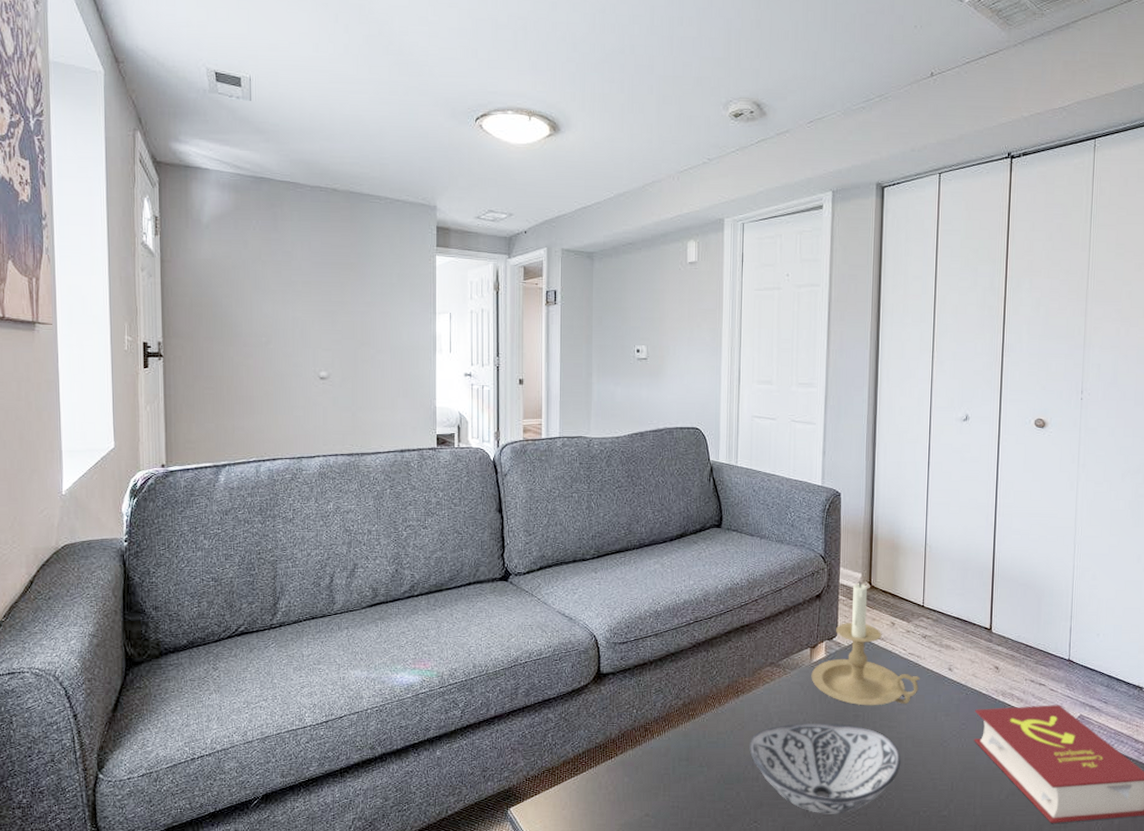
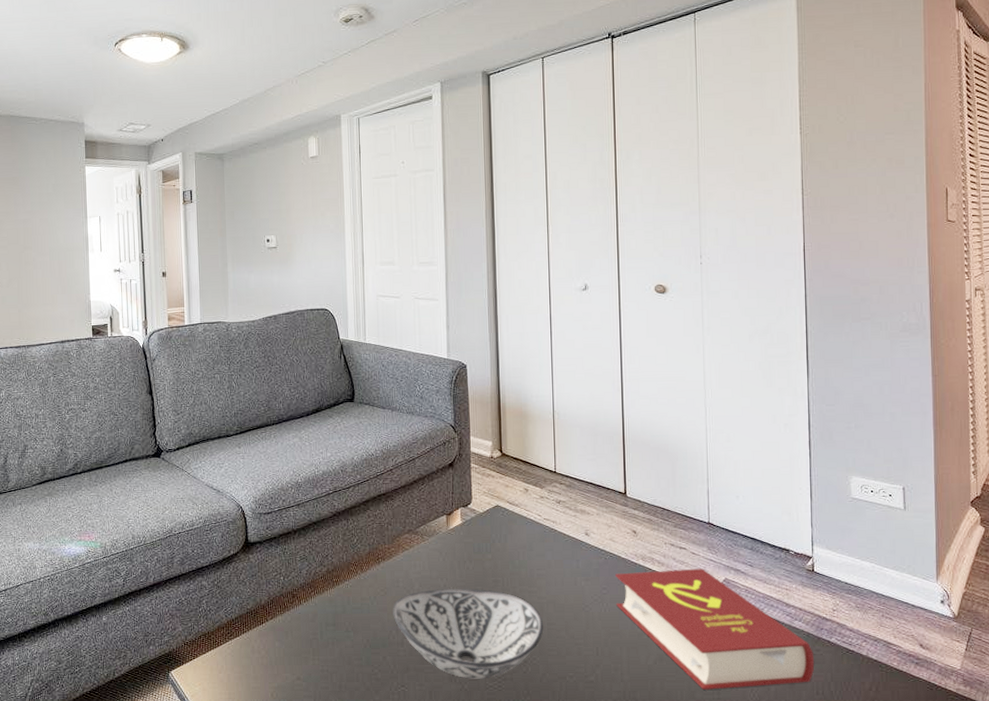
candle holder: present [811,580,921,706] -> none [449,448,558,571]

